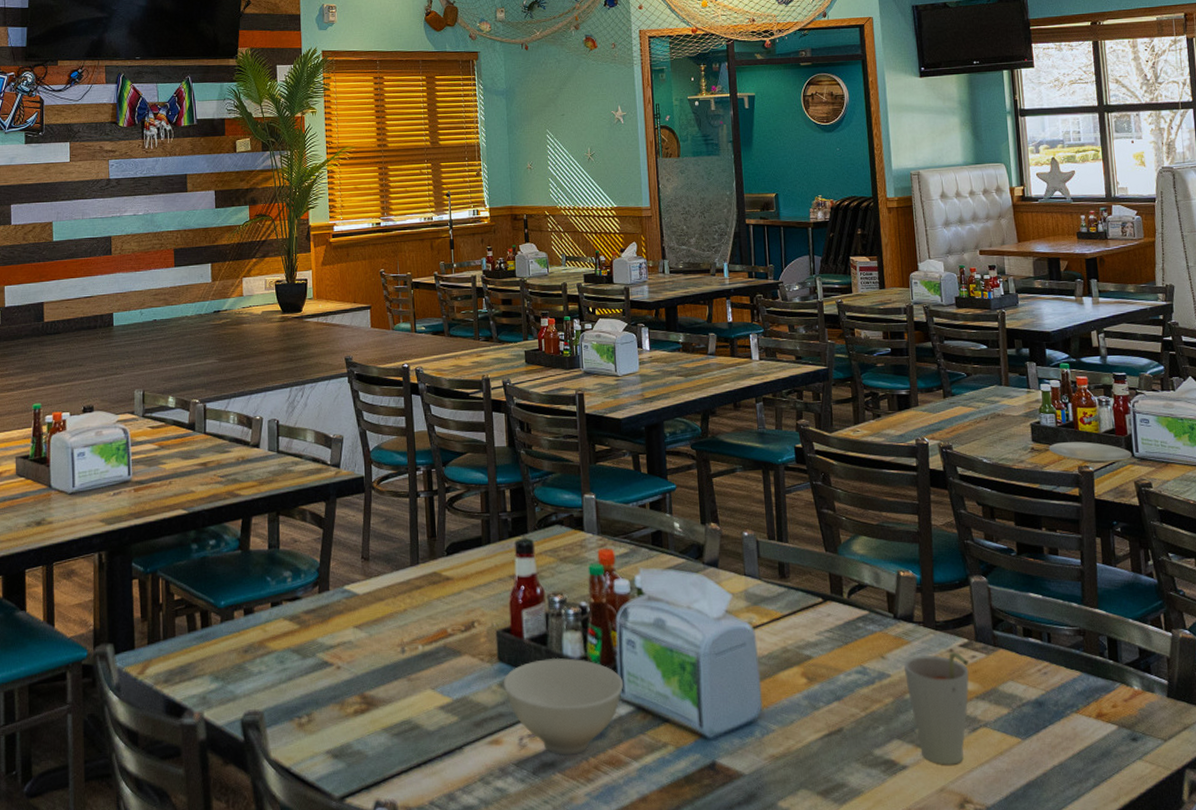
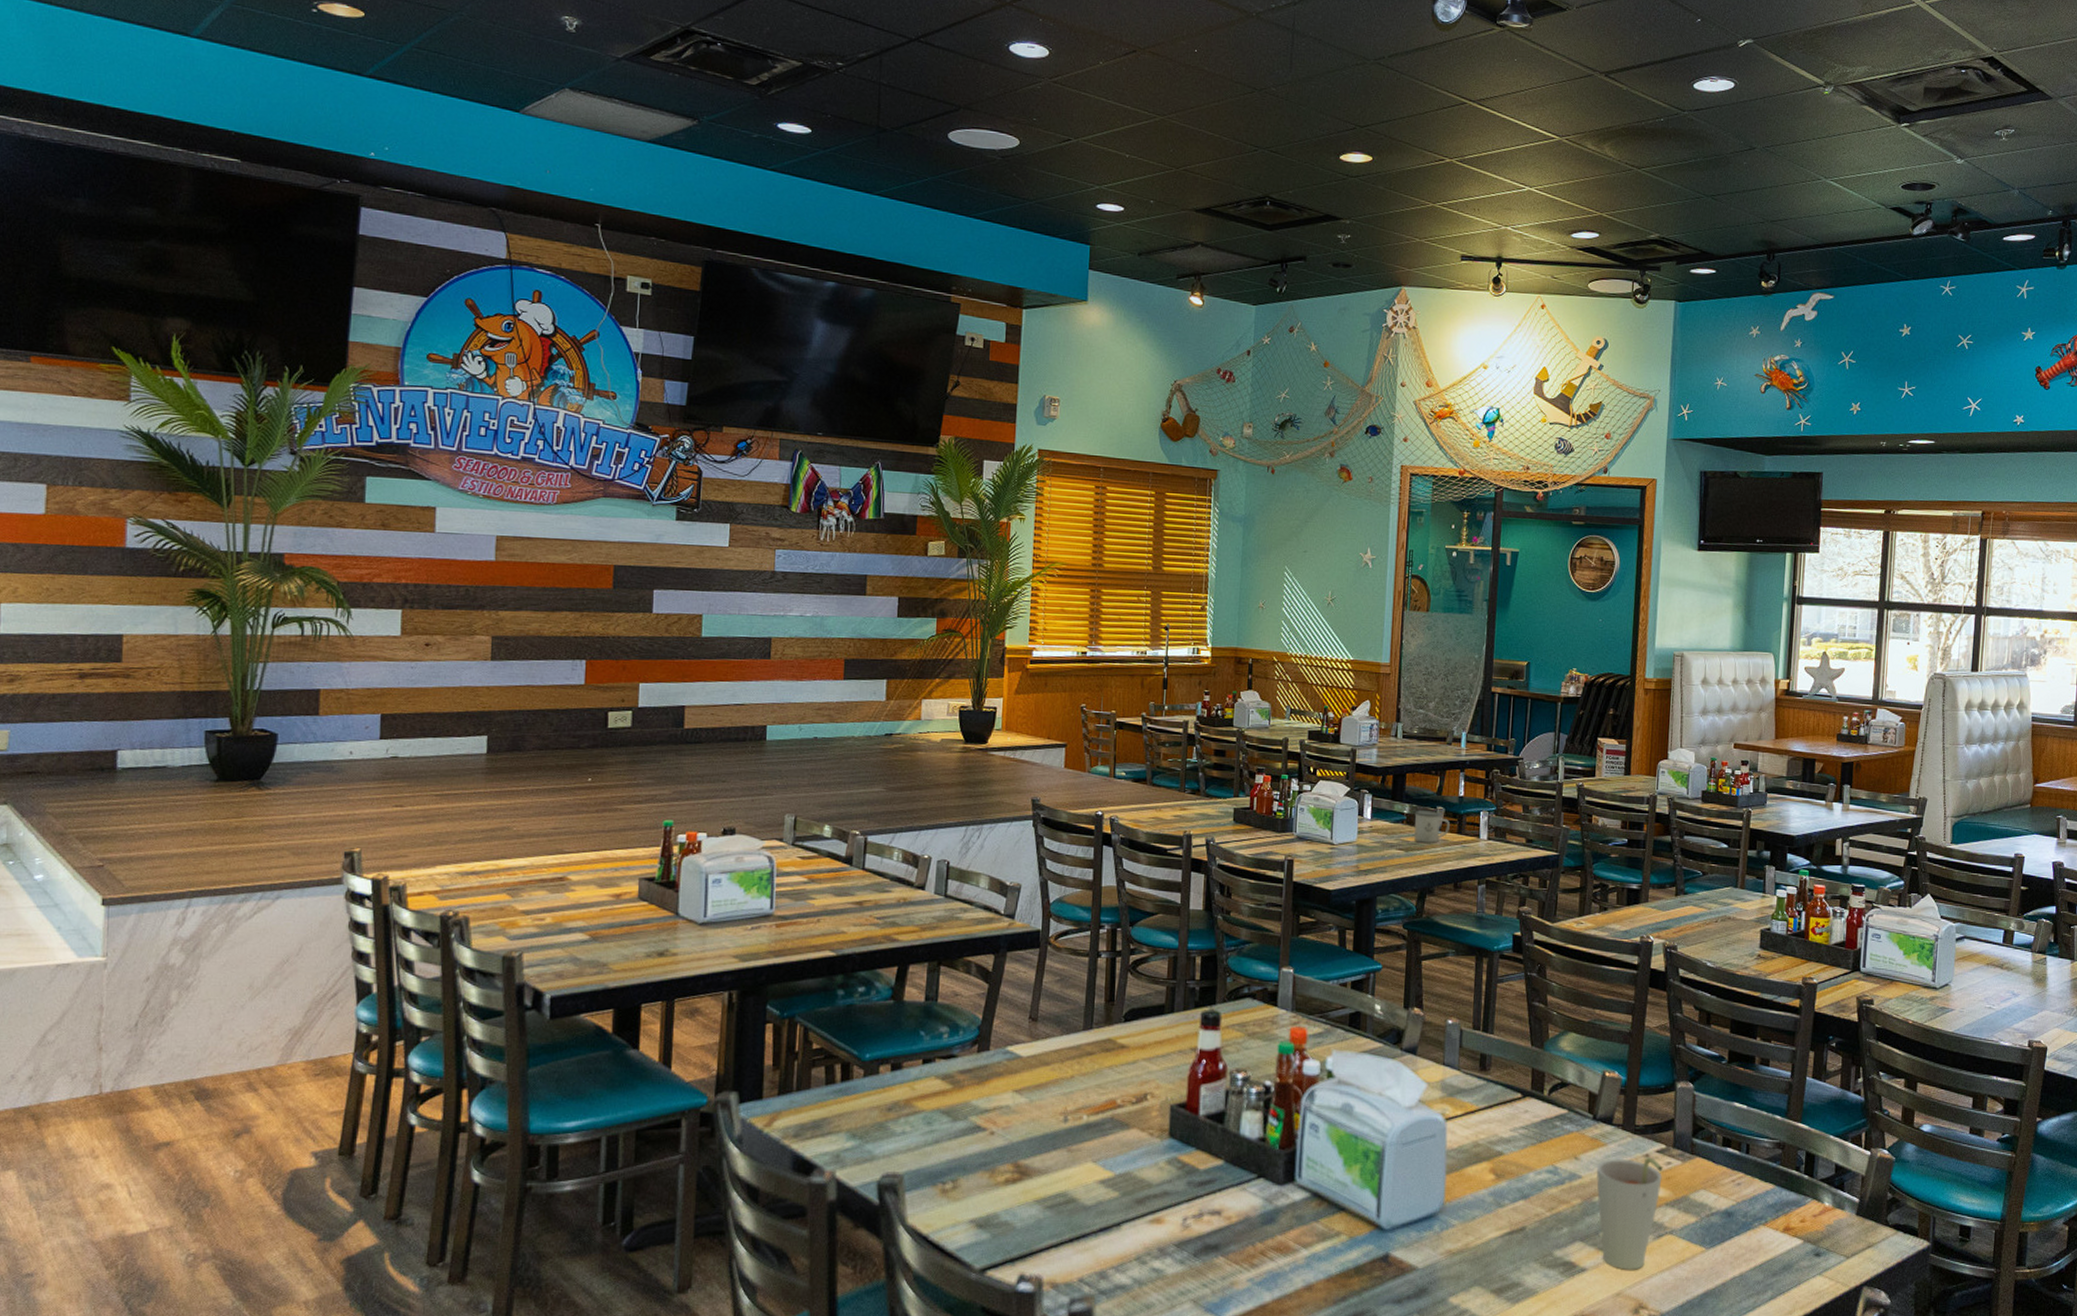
bowl: present [503,657,624,755] -> none [1171,1137,1302,1239]
mug: none [689,338,723,369] -> present [1413,810,1450,844]
plate: present [1048,441,1132,464] -> none [1775,951,1858,977]

